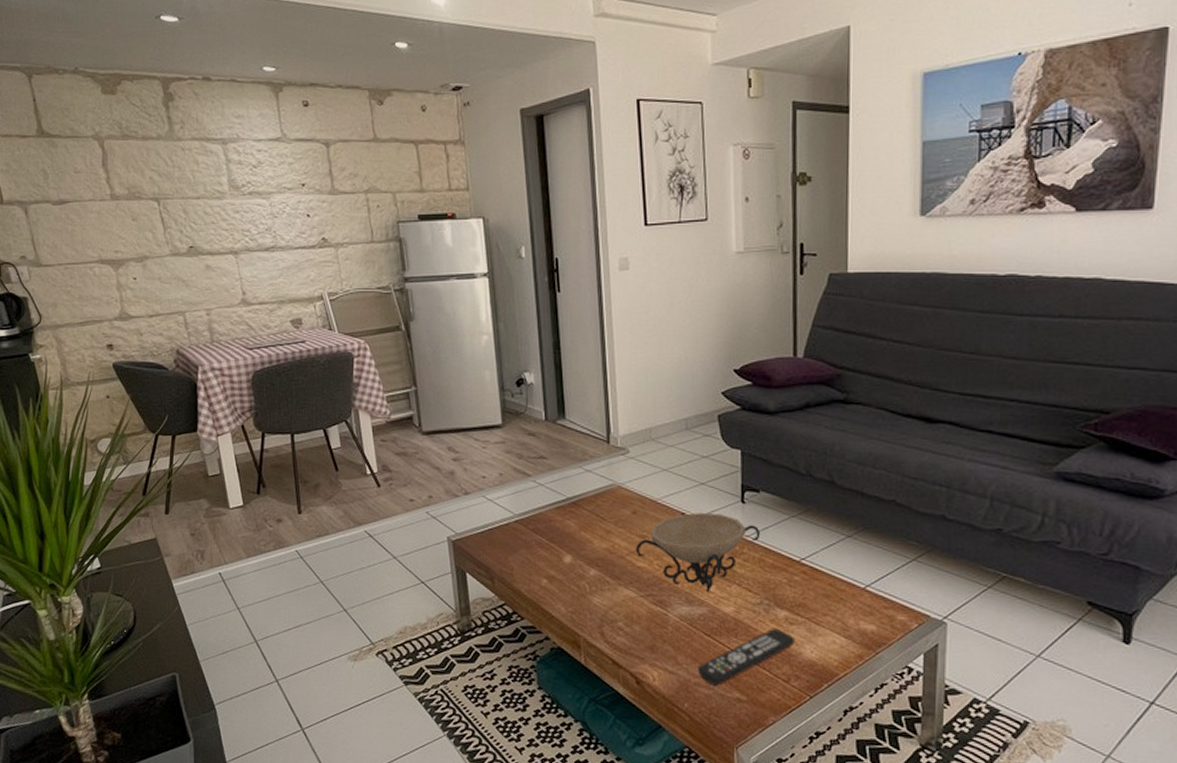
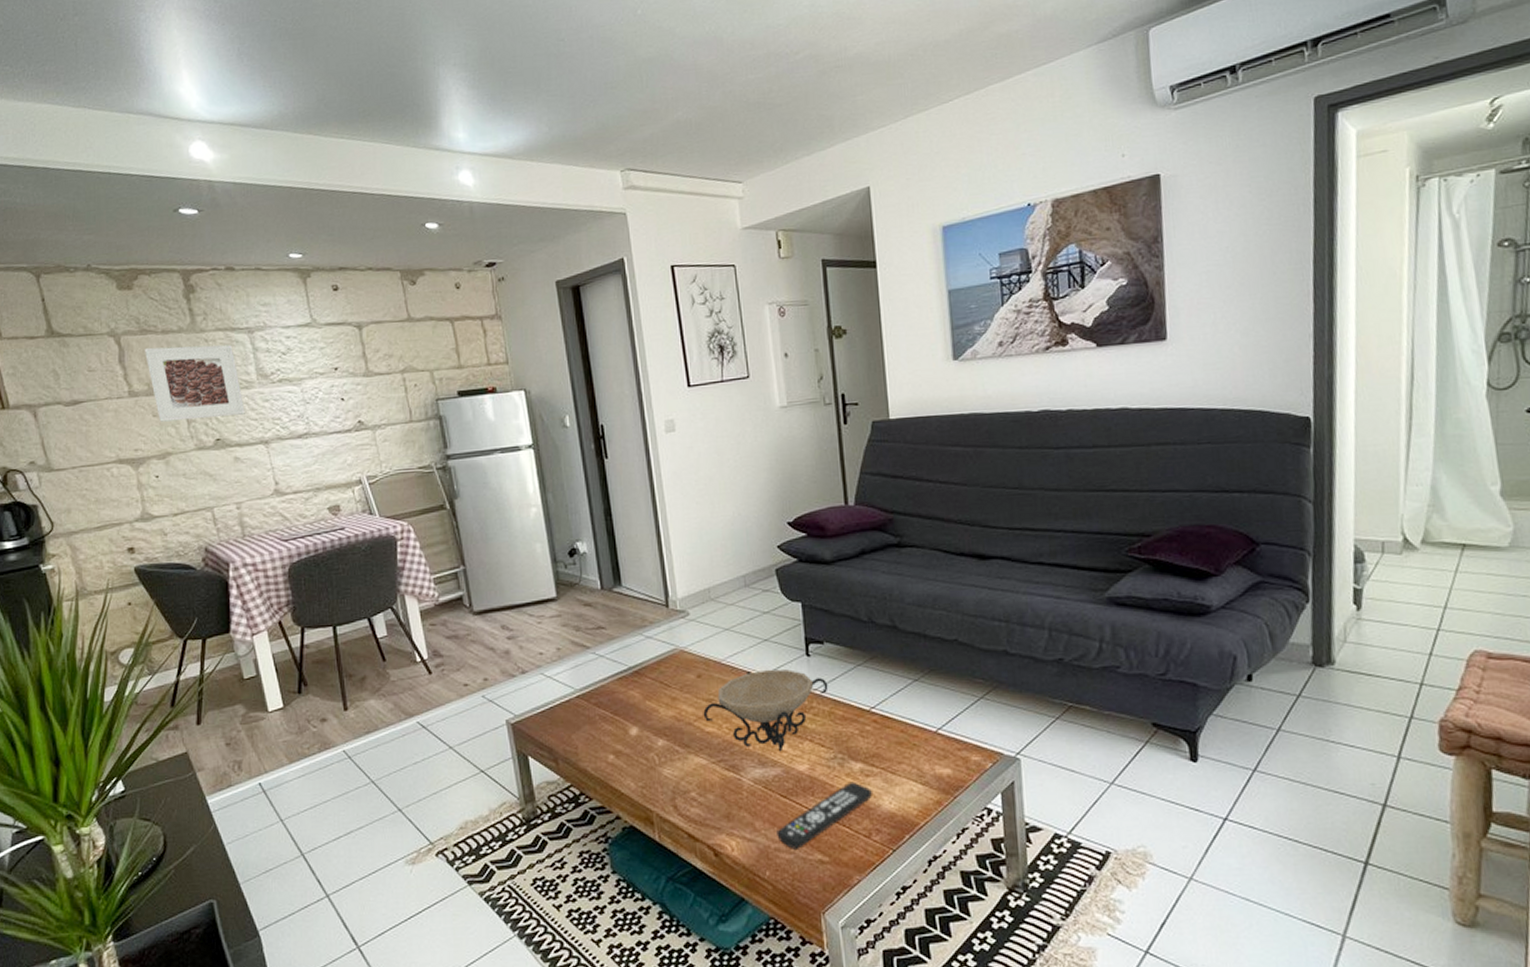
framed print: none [125,152,217,226] -> present [144,345,245,422]

